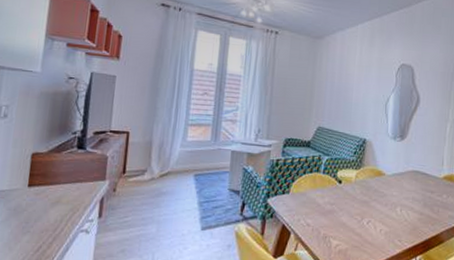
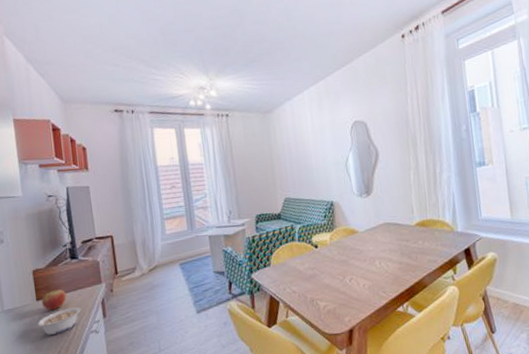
legume: none [21,200,76,227] -> present [37,307,81,335]
fruit: none [33,179,63,201] -> present [41,289,67,311]

